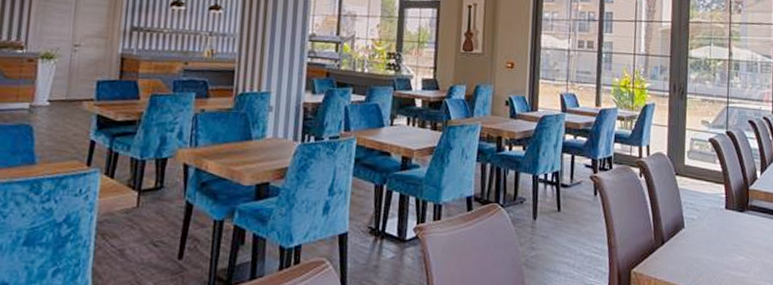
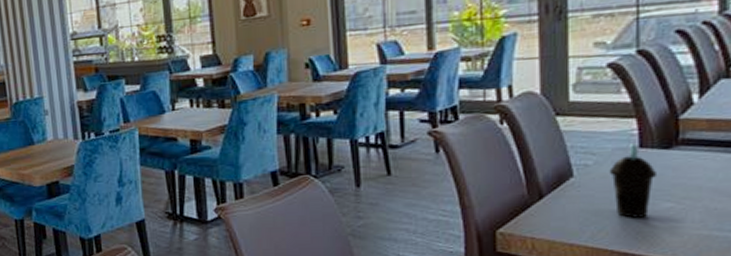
cup: none [706,205,735,267] -> present [609,143,656,218]

